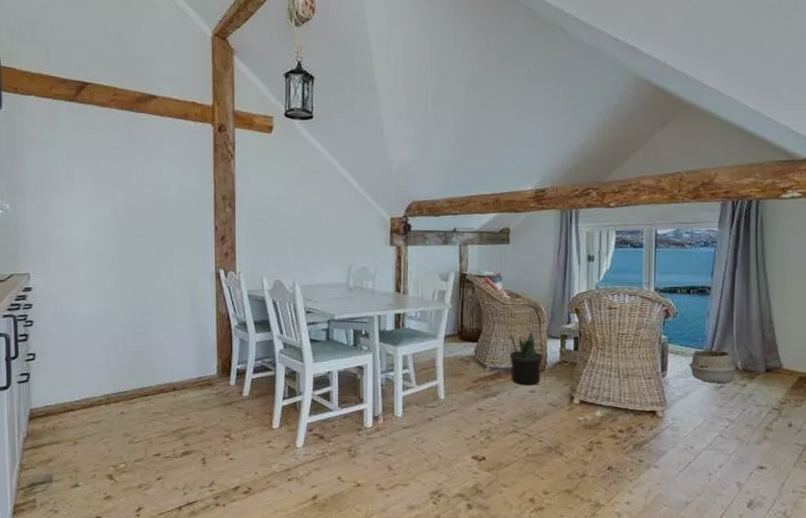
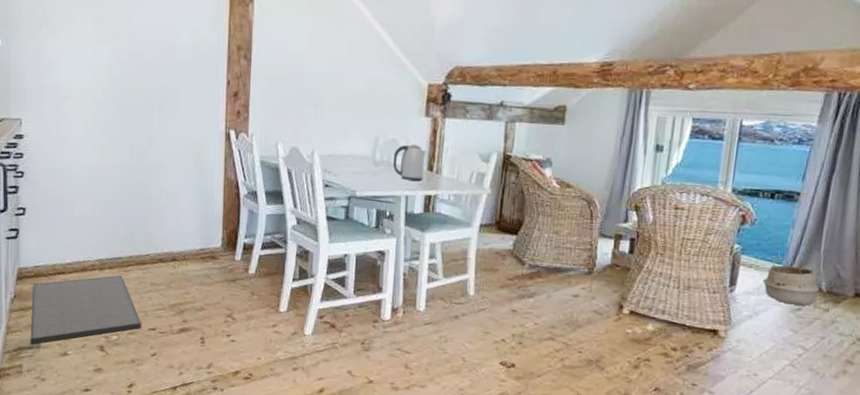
doormat: none [43,408,147,479] -> present [30,275,141,345]
kettle: none [365,271,393,303] -> present [392,144,426,182]
planter: present [510,330,542,386] -> none [552,226,591,289]

